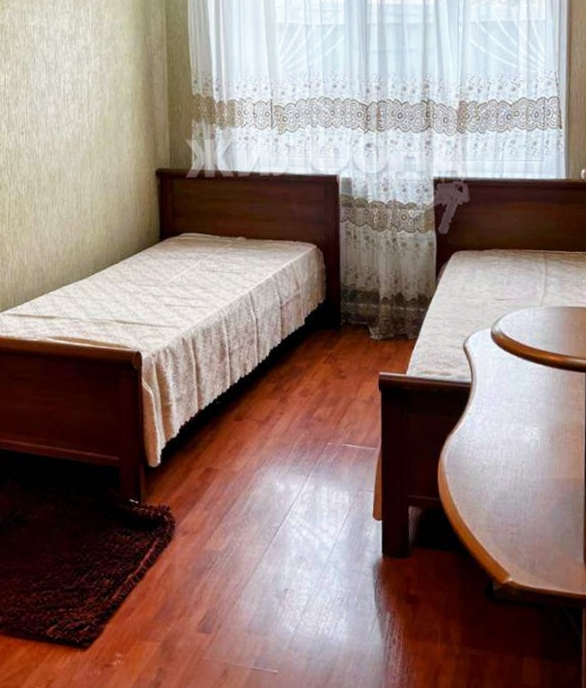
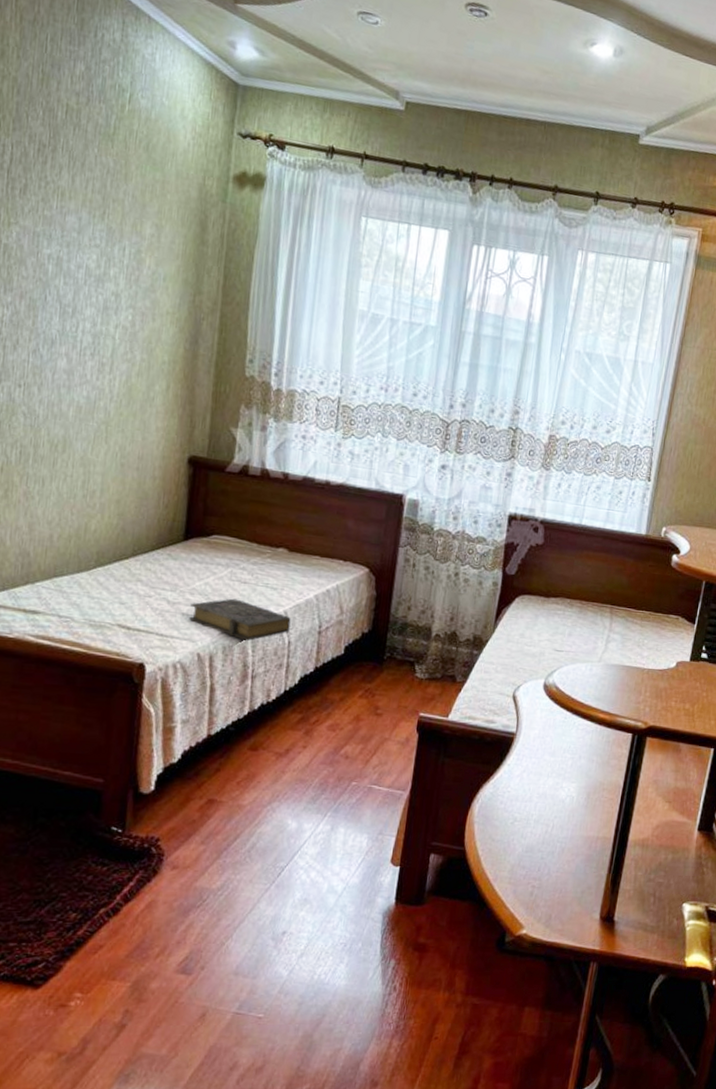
book: none [171,286,256,322] -> present [188,598,291,641]

